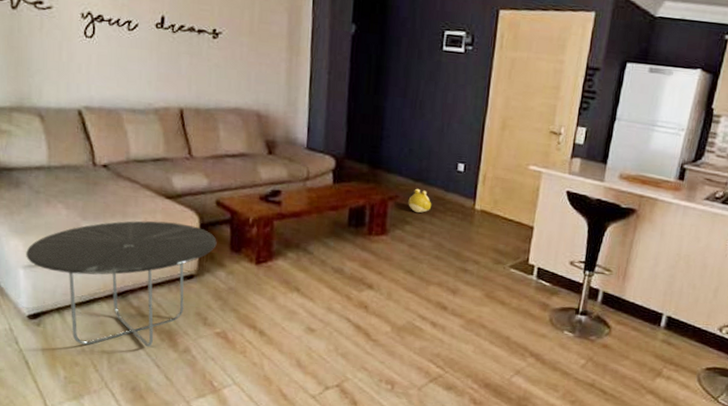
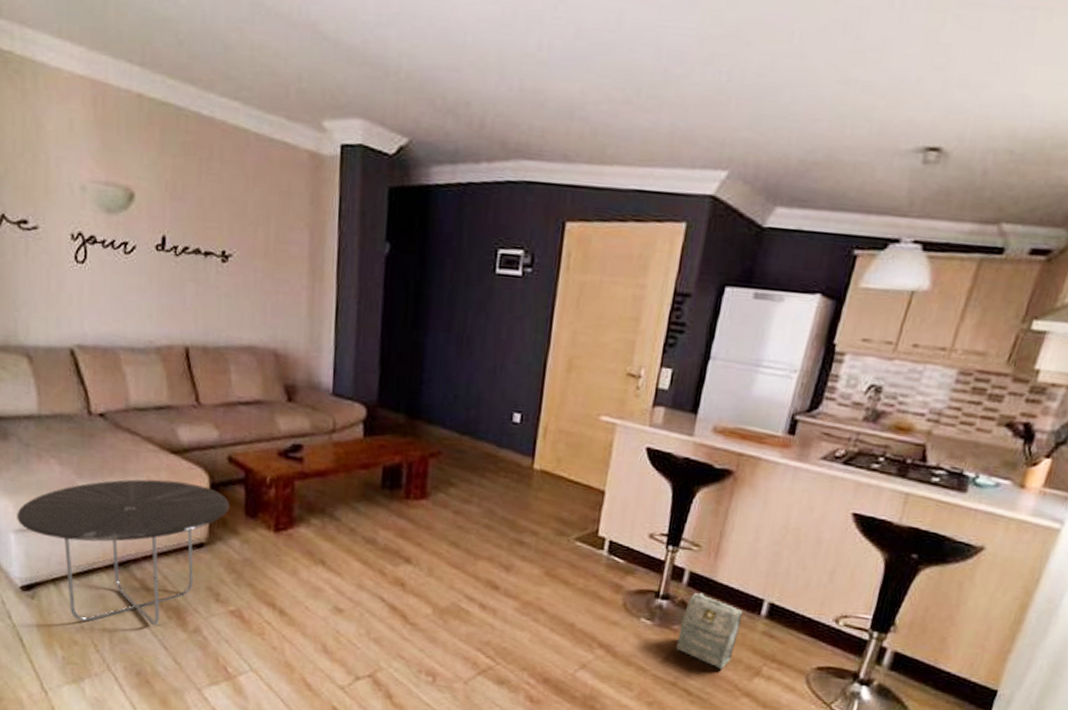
plush toy: present [408,188,432,213] -> none [453,443,482,473]
bag: none [593,309,647,372] -> present [676,592,743,669]

